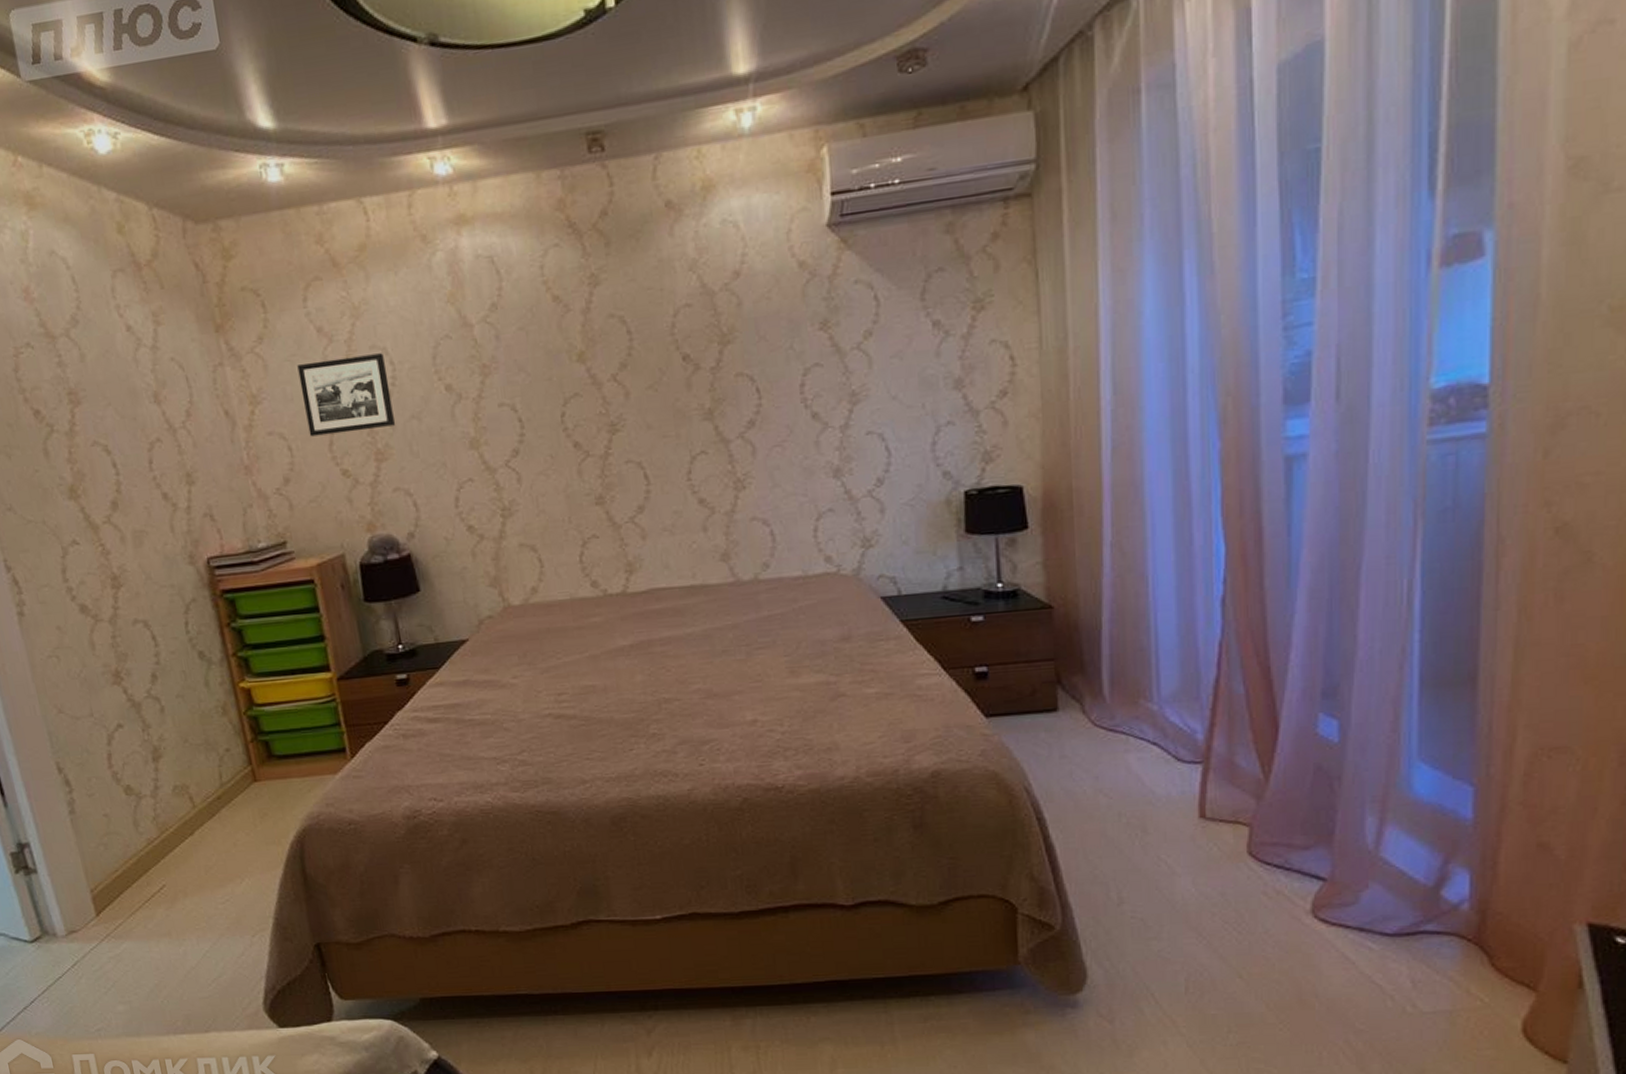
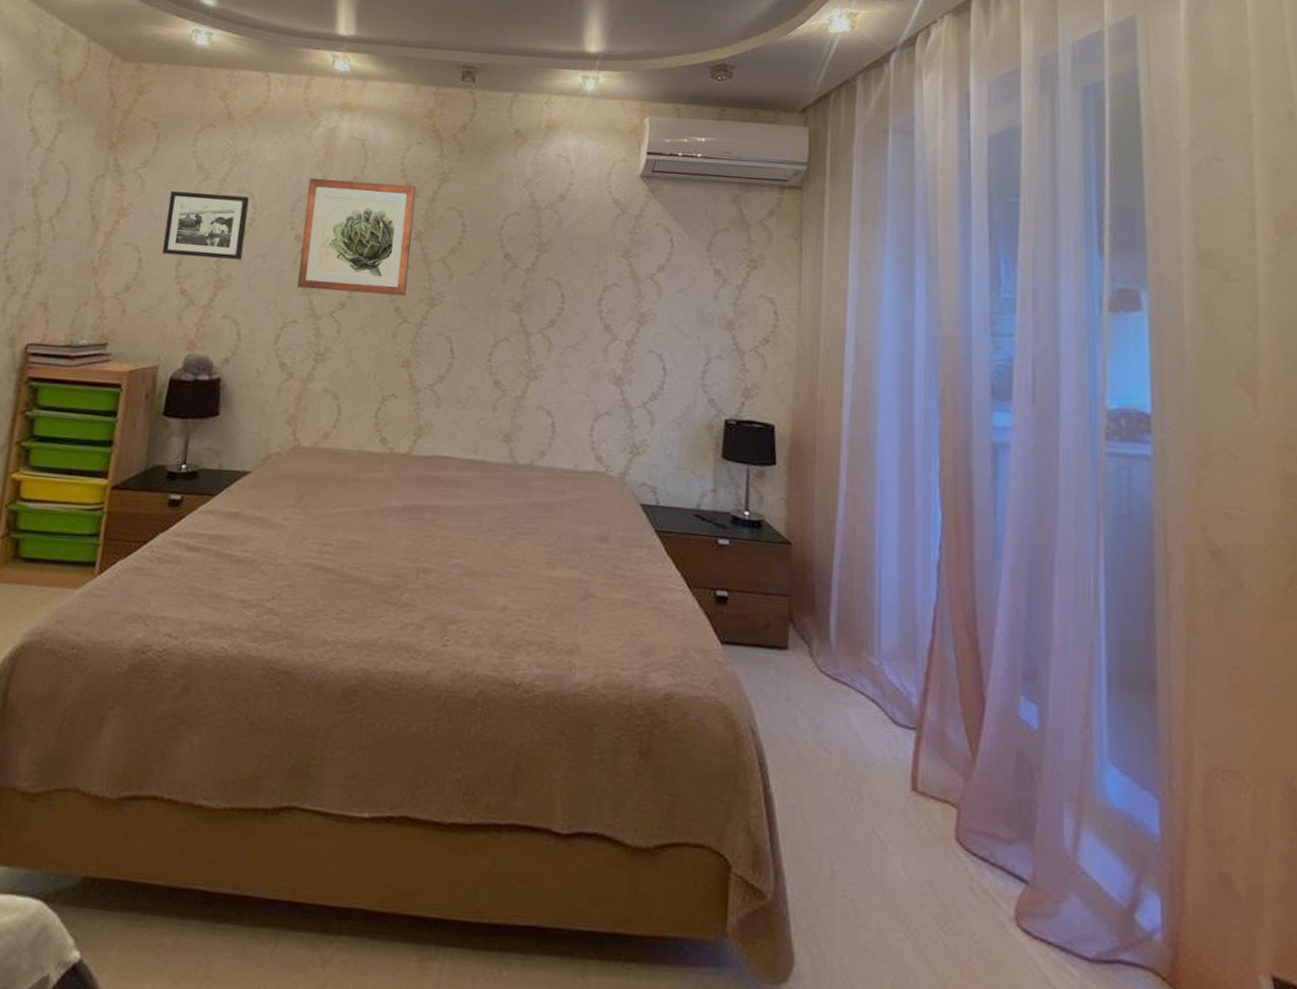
wall art: none [442,298,582,443] -> present [297,177,417,296]

